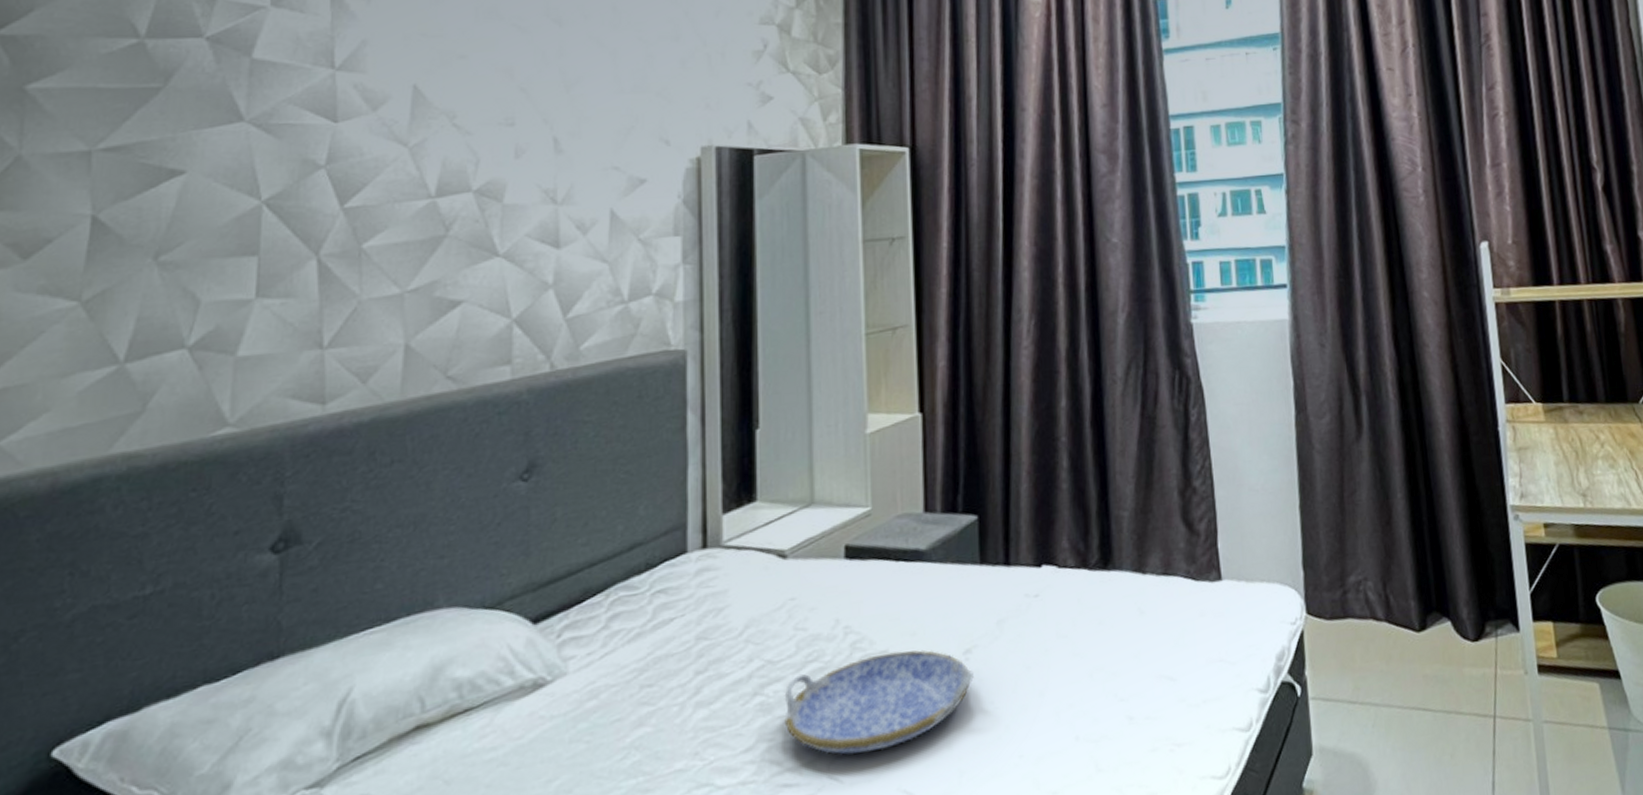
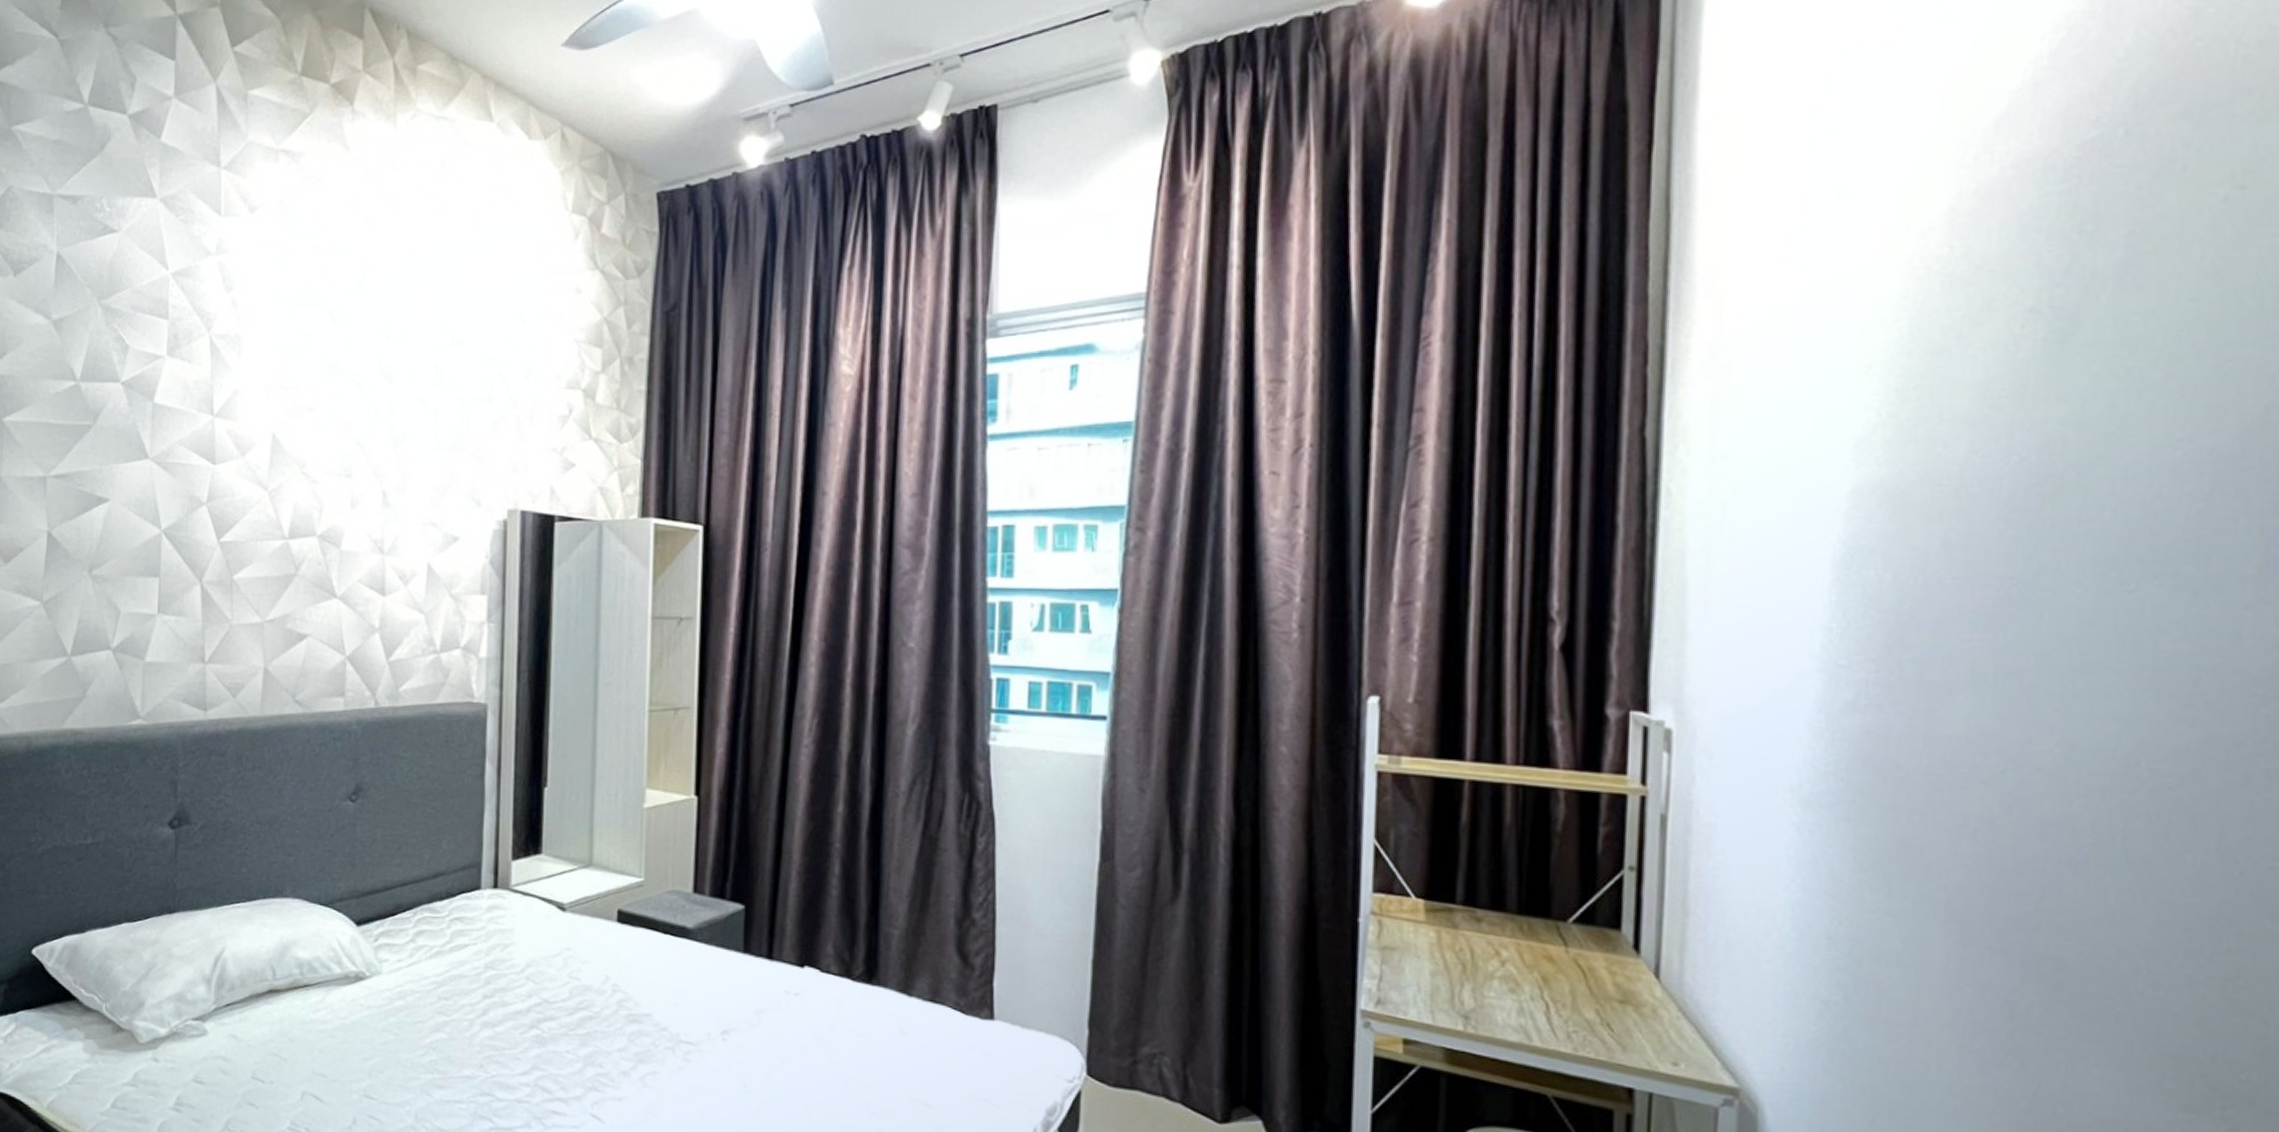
serving tray: present [784,650,974,755] -> none [556,1016,729,1103]

